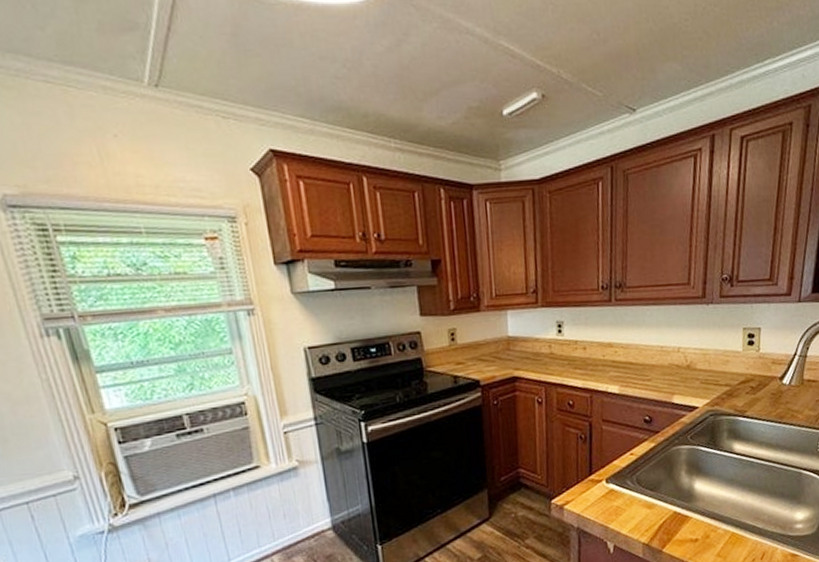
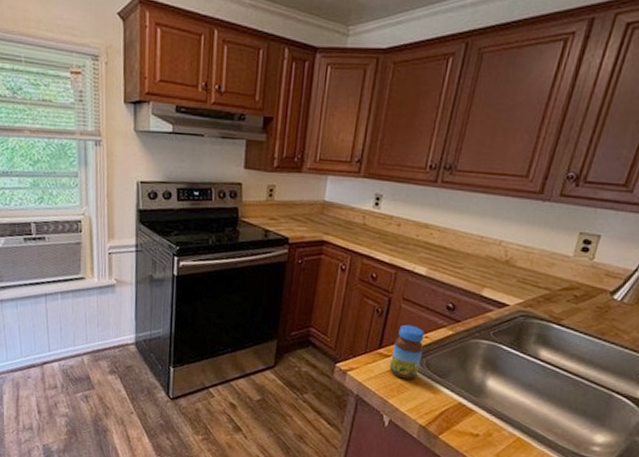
jar: none [603,445,632,501] -> present [390,324,425,380]

